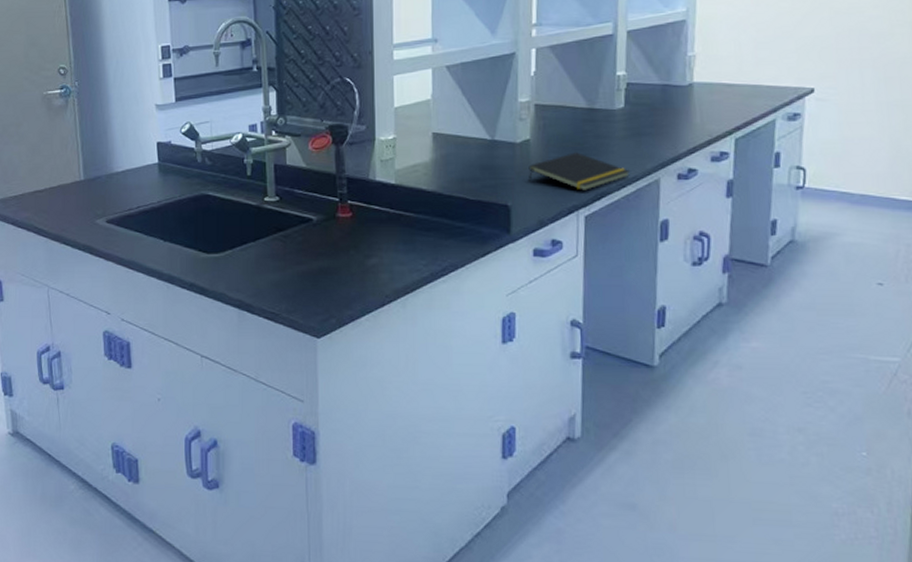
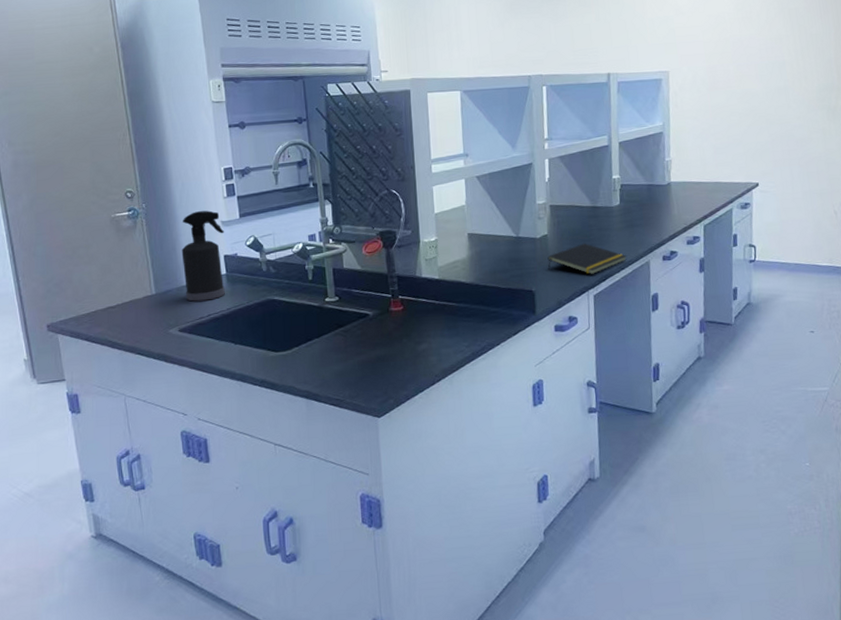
spray bottle: none [113,92,158,191] -> present [181,210,225,302]

